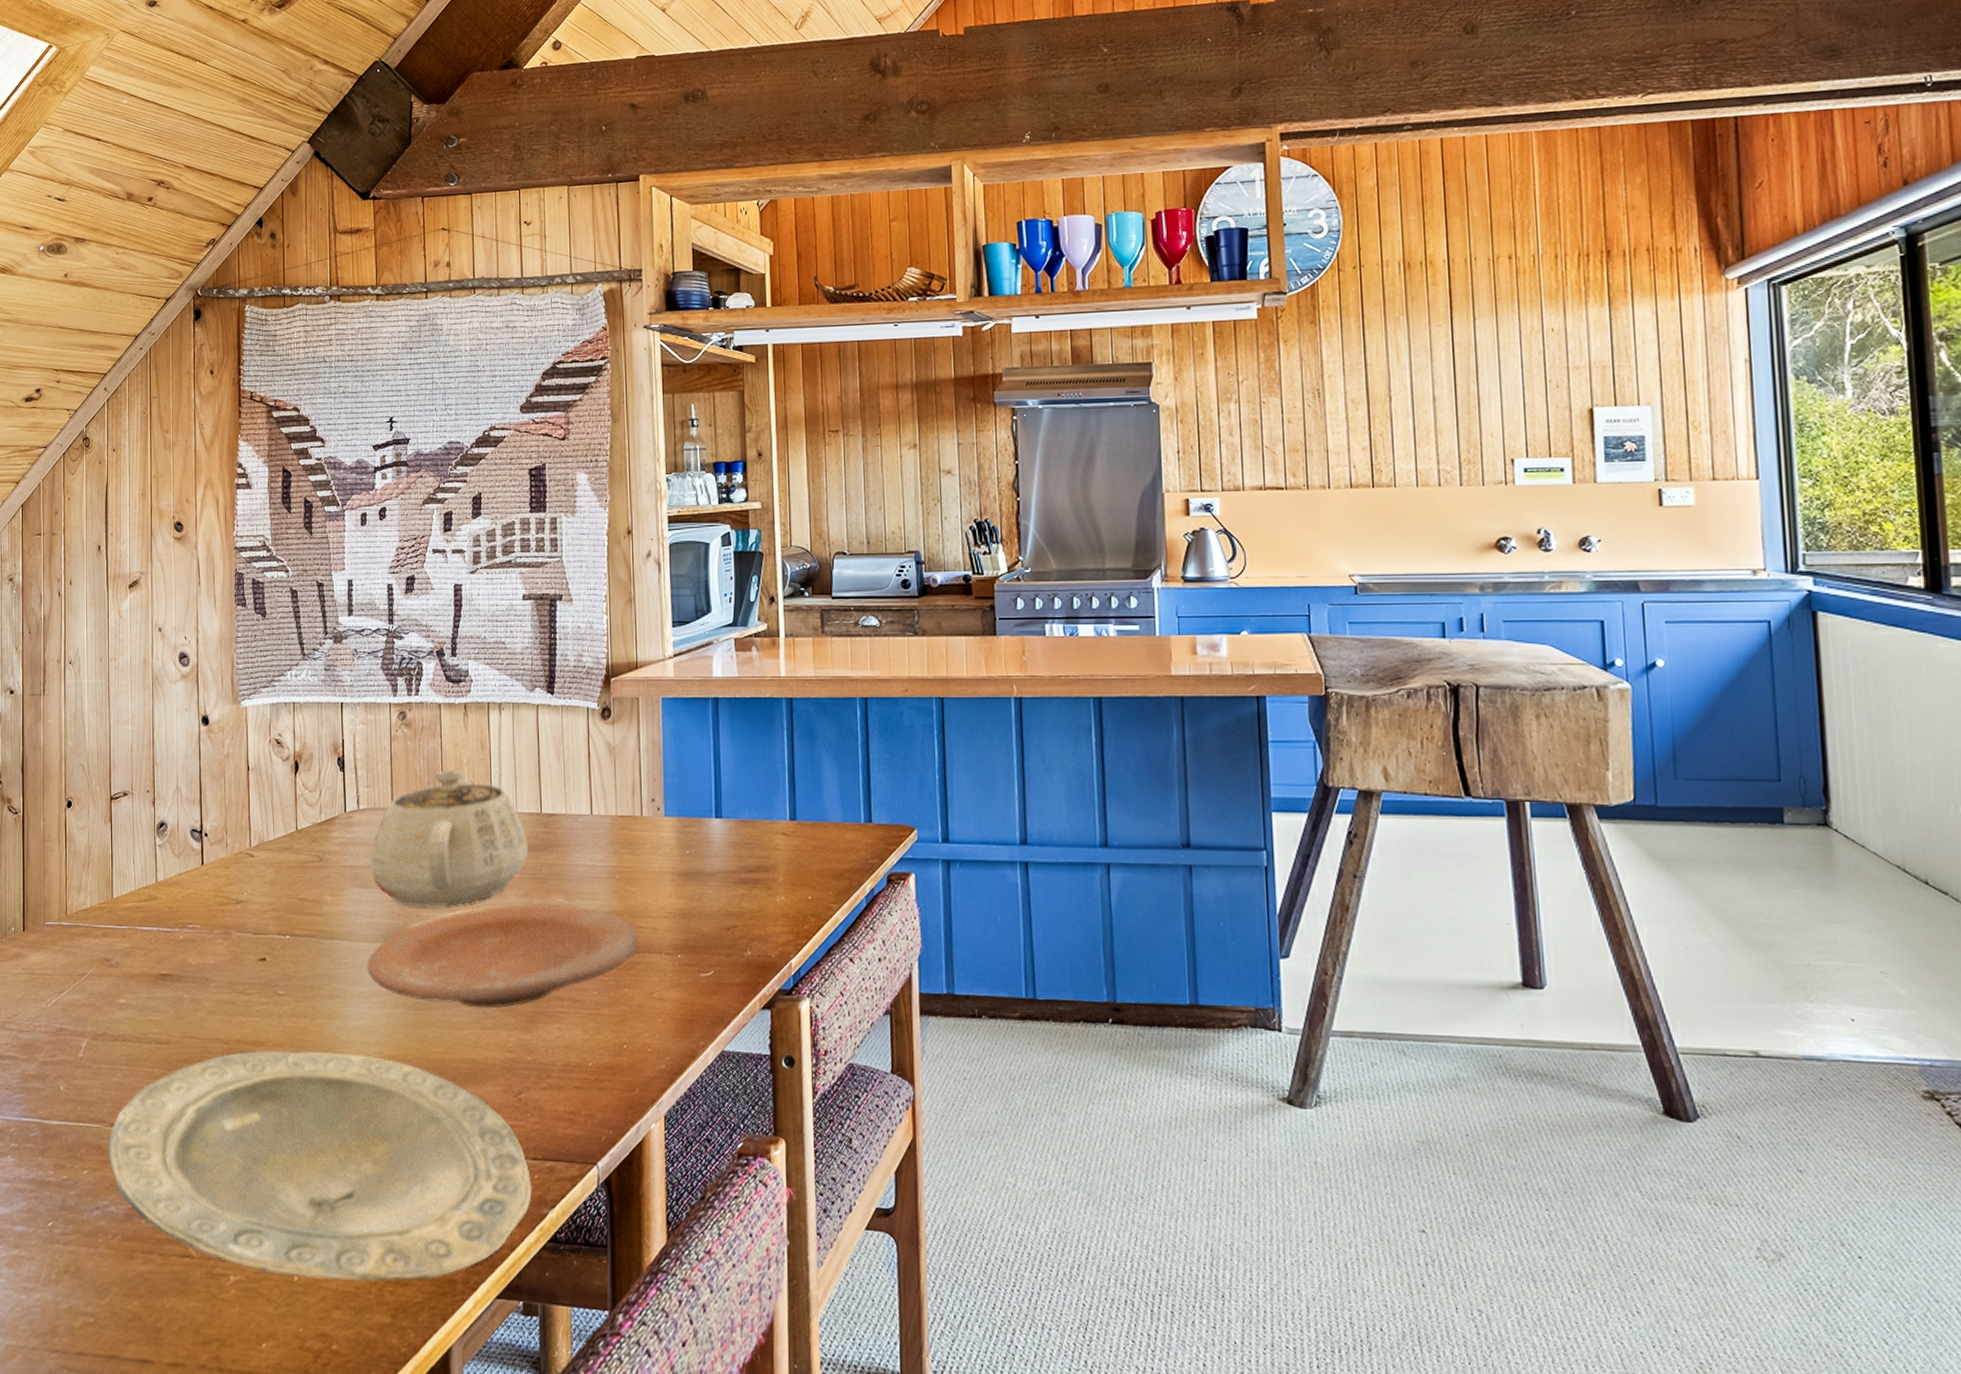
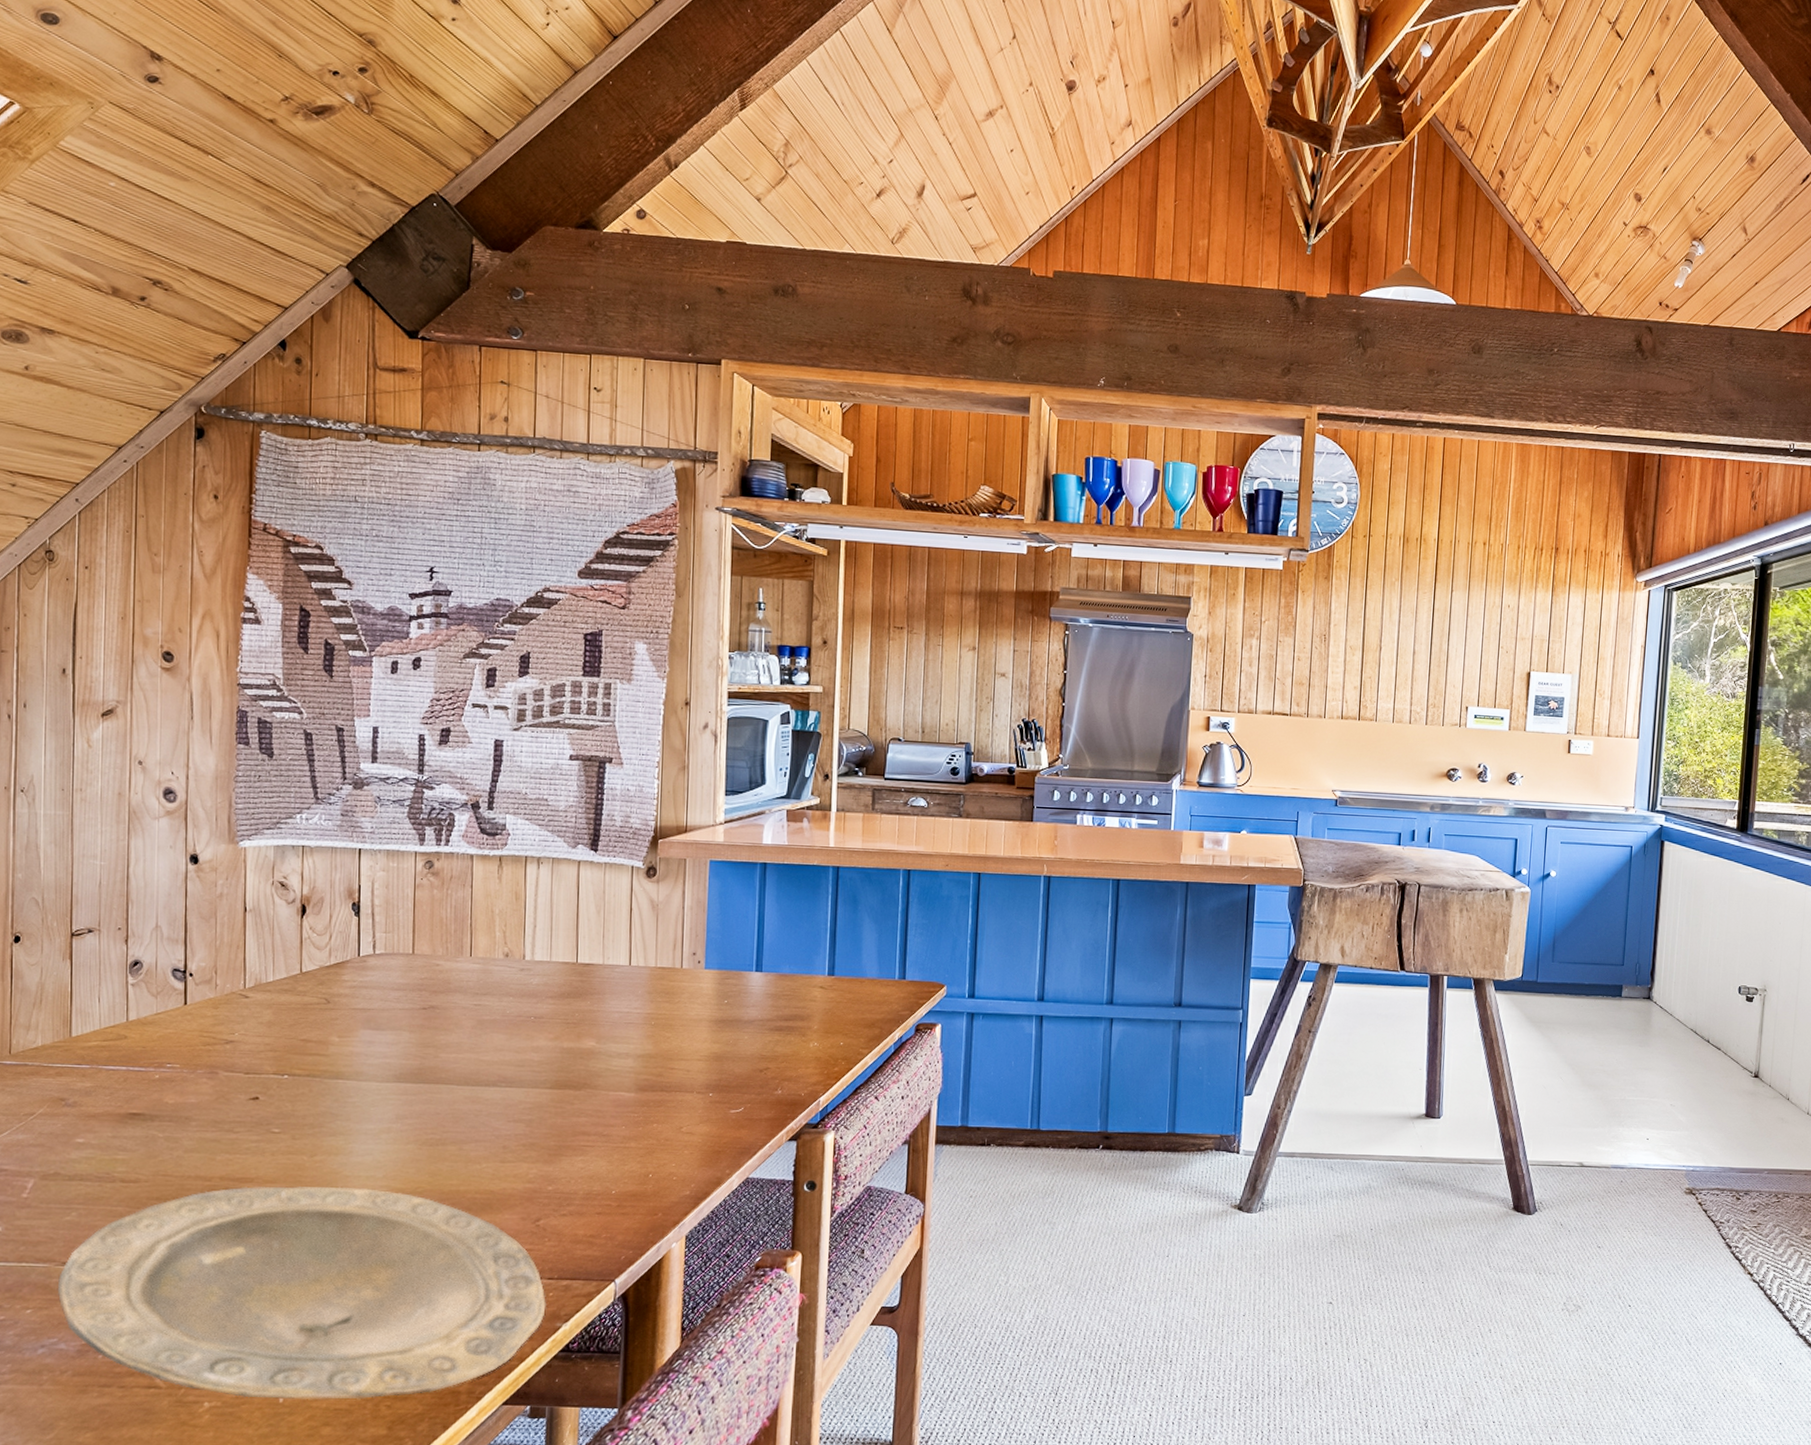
plate: present [367,904,639,1009] -> none [377,1047,671,1144]
teapot: present [369,769,529,908] -> none [384,918,562,1050]

